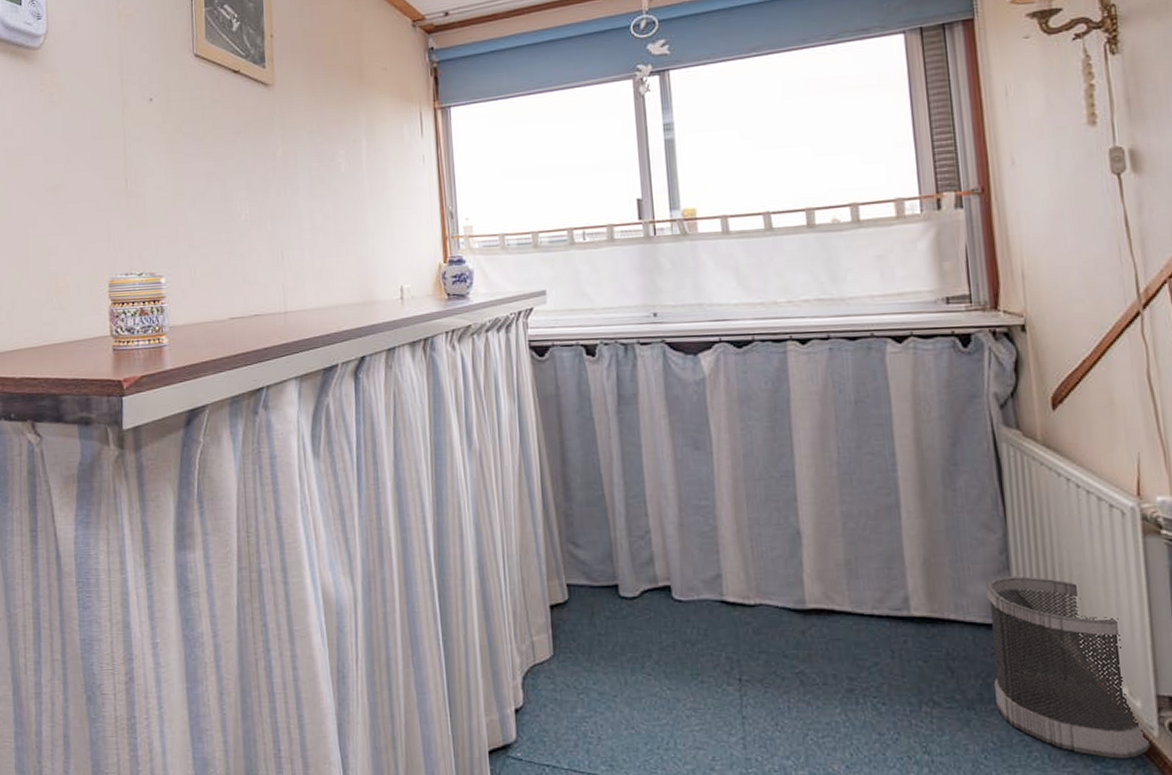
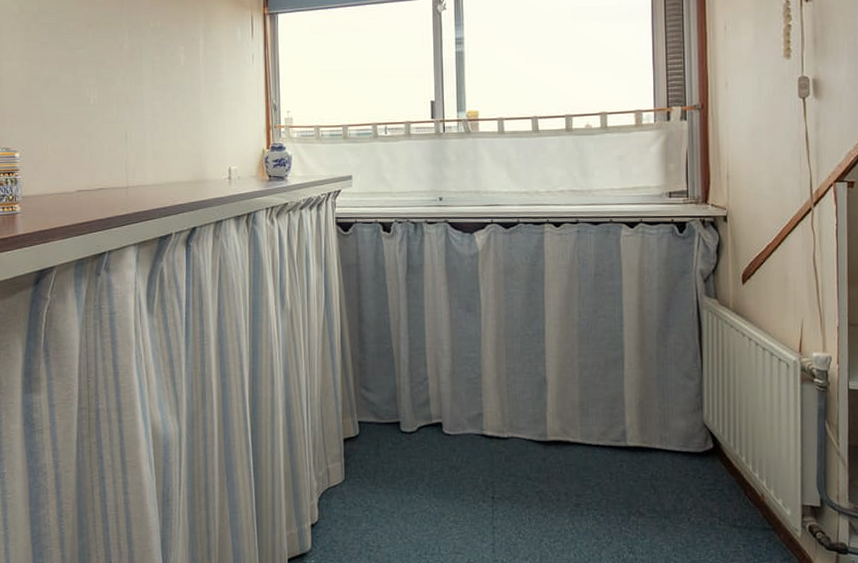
wastebasket: present [985,575,1151,759] -> none [684,414,795,554]

